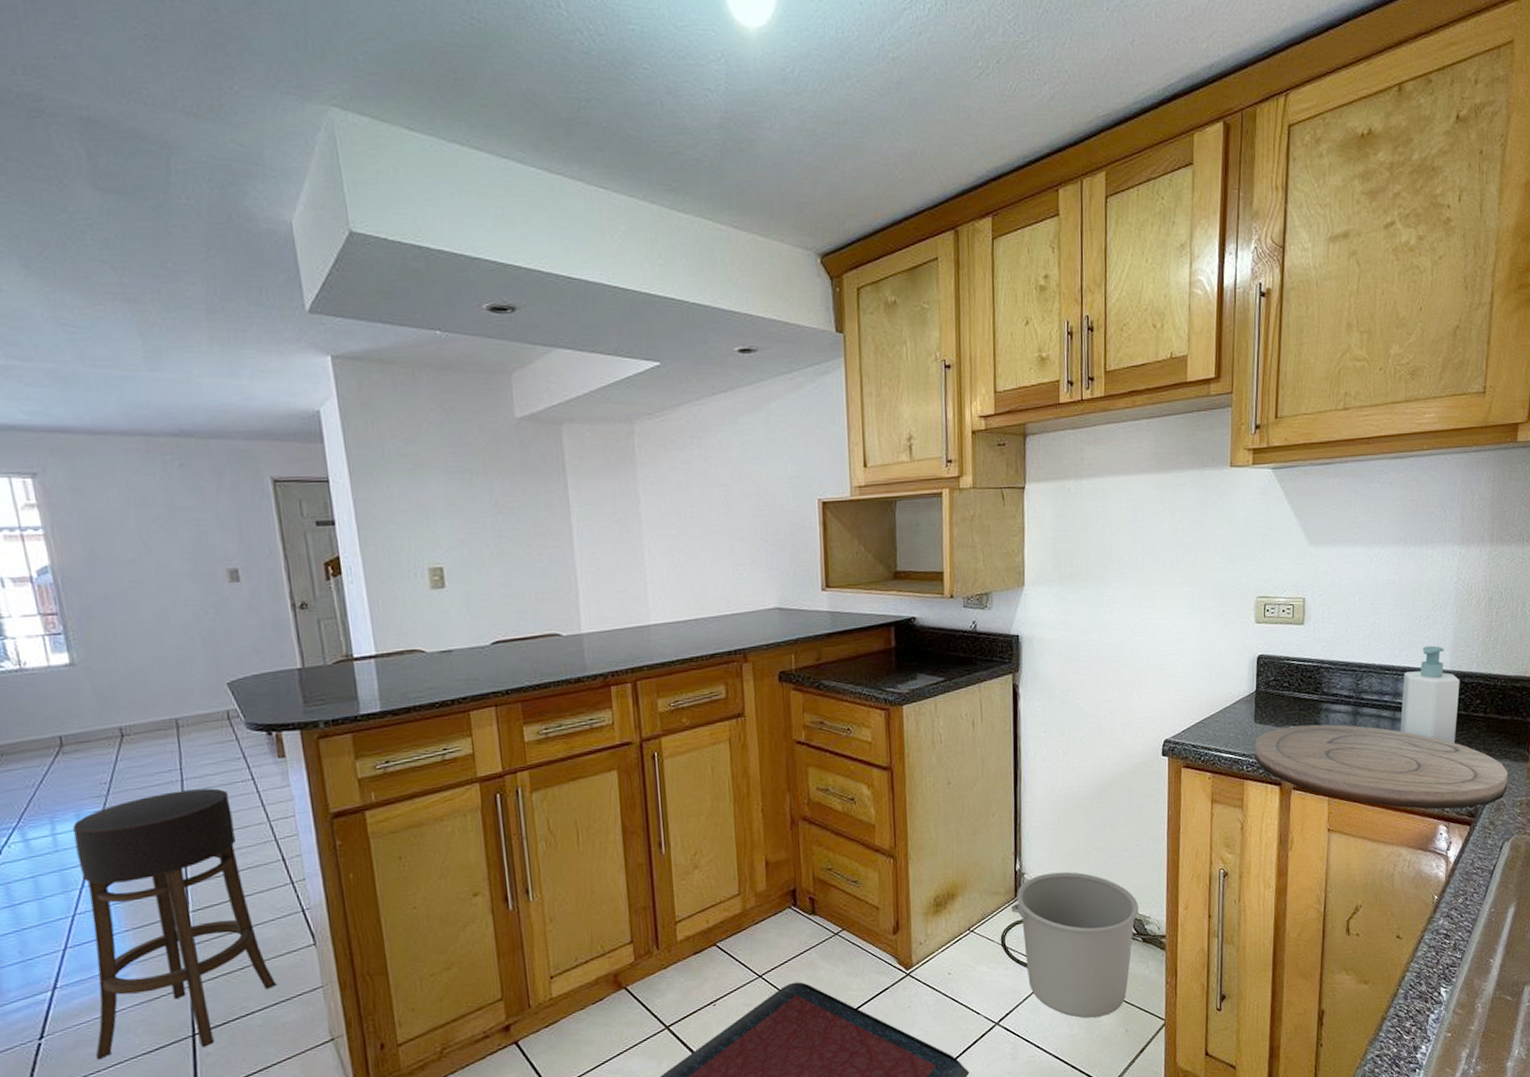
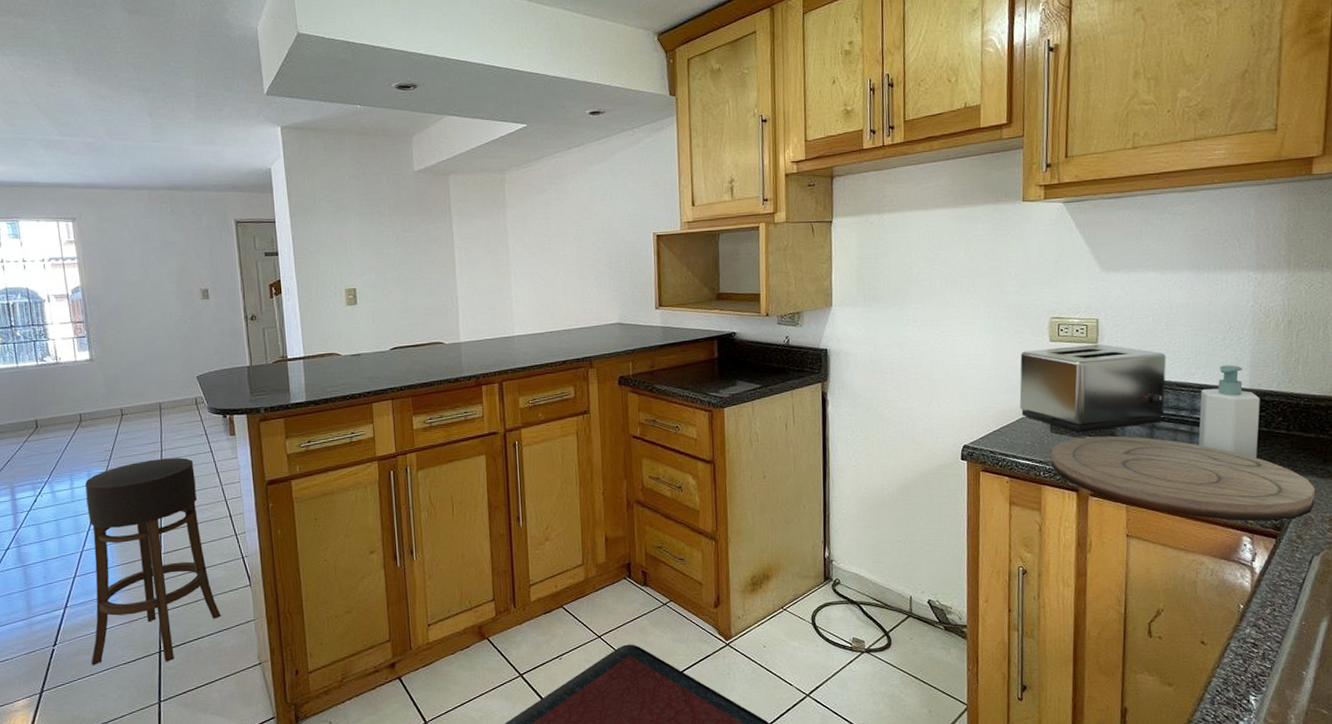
bucket: present [1011,871,1139,1018] -> none [820,561,941,697]
toaster: none [1223,624,1372,722] -> present [1019,343,1167,433]

